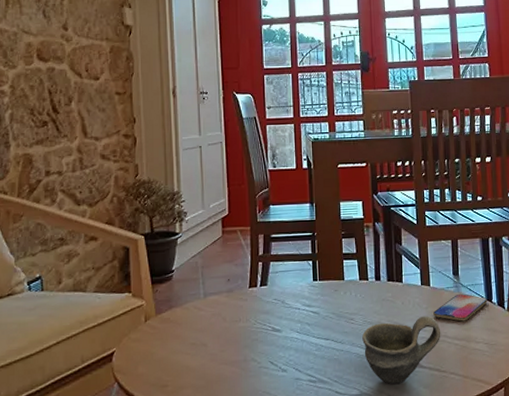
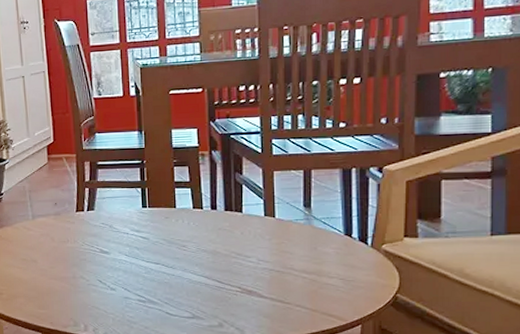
cup: present [362,316,441,384] -> none [195,247,286,310]
smartphone: present [433,294,488,322] -> none [278,227,346,255]

